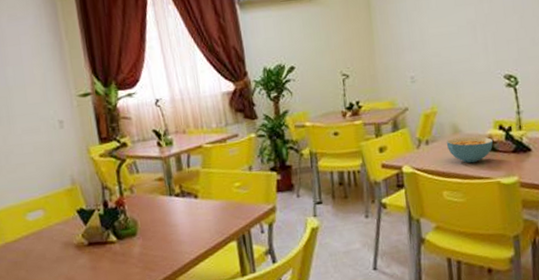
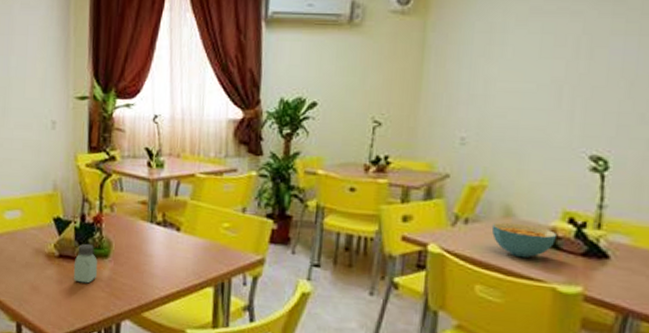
saltshaker: none [104,226,129,265] -> present [73,243,98,284]

